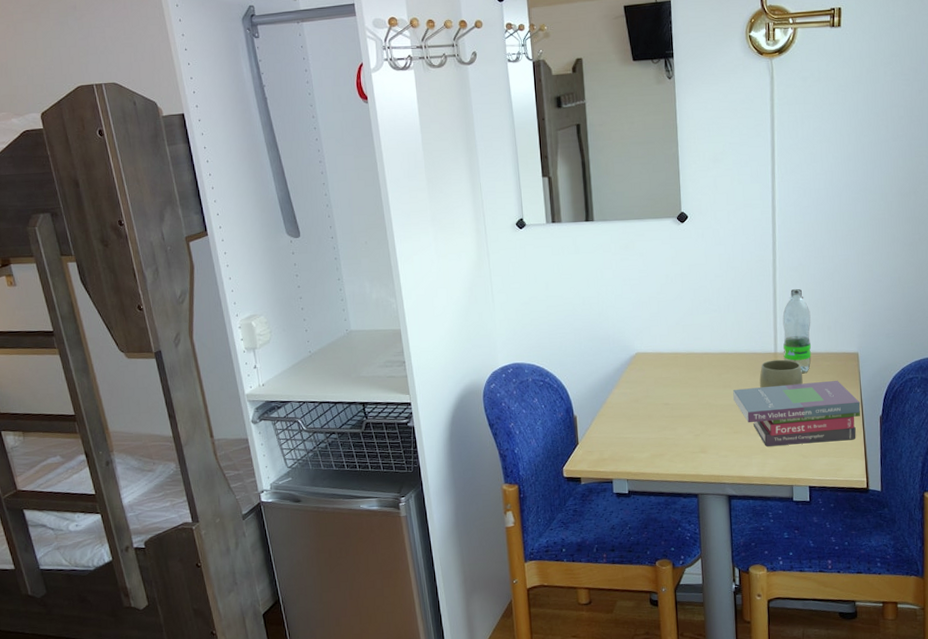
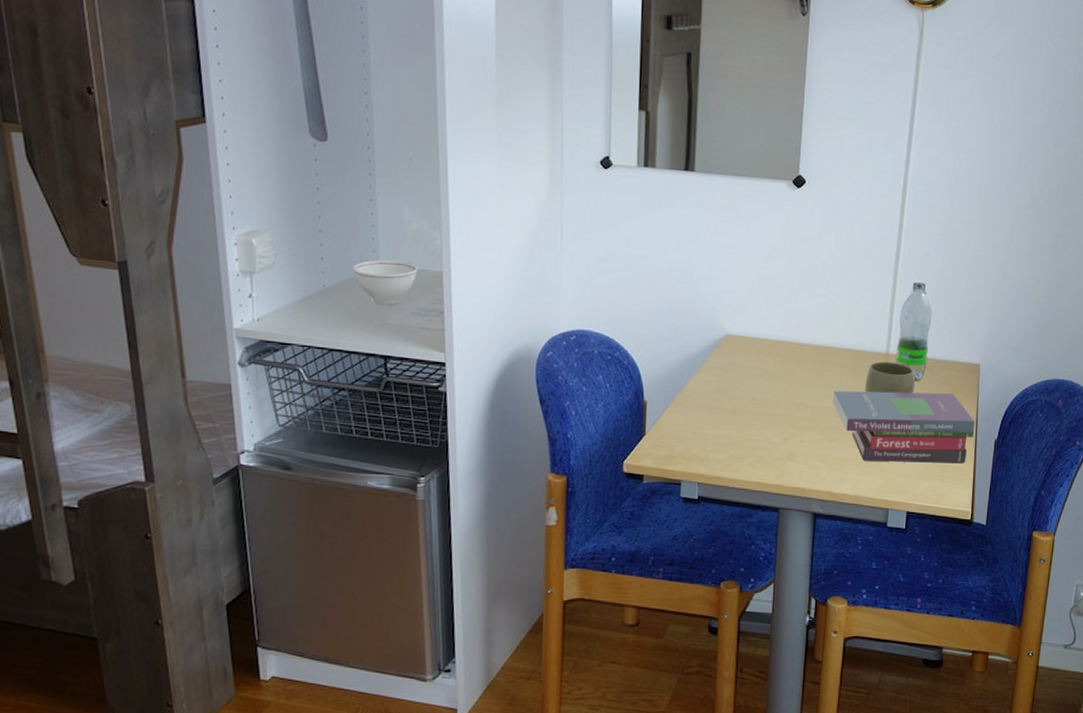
bowl: none [330,325,381,363] -> present [352,260,418,306]

